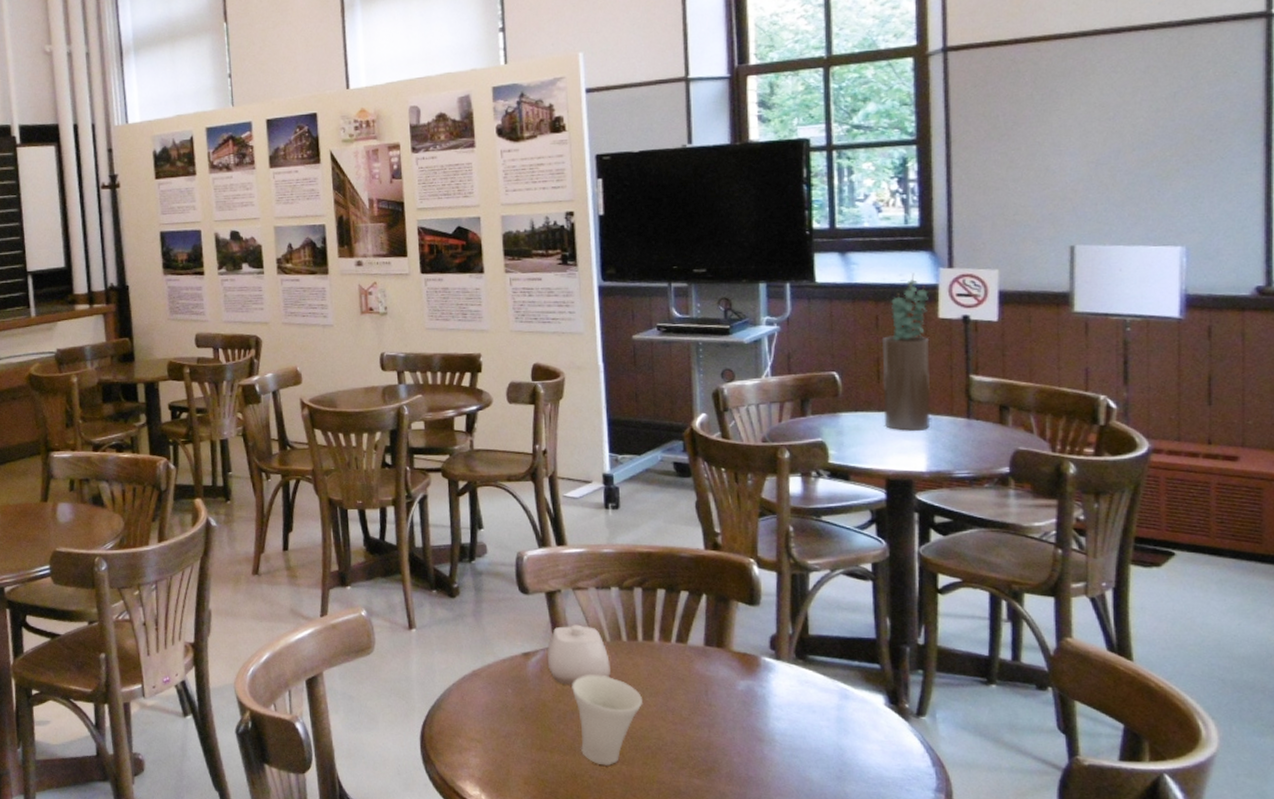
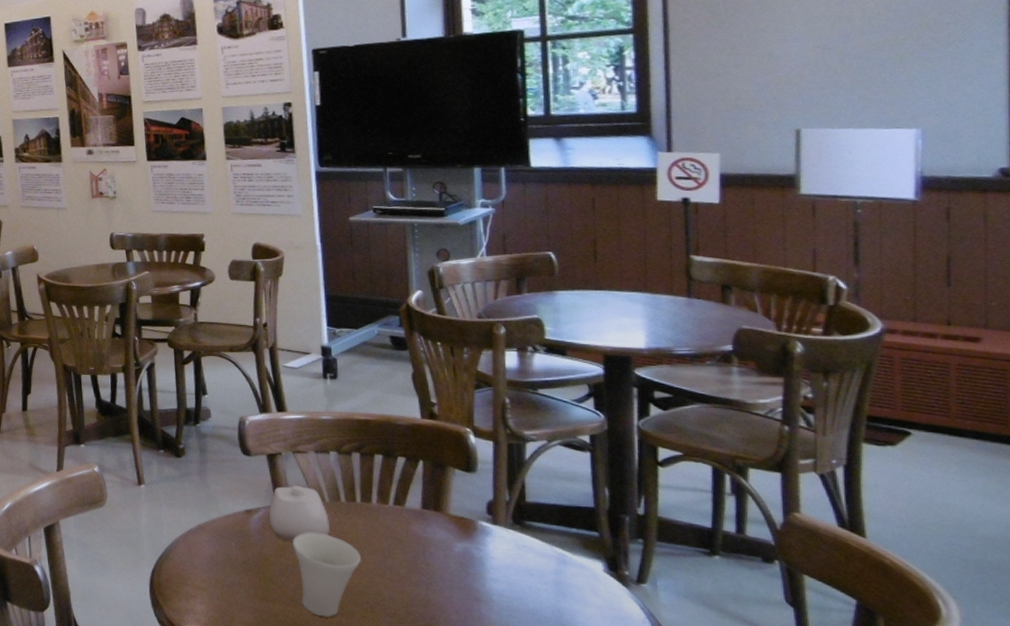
vase: present [881,273,931,432] -> none [598,157,649,310]

